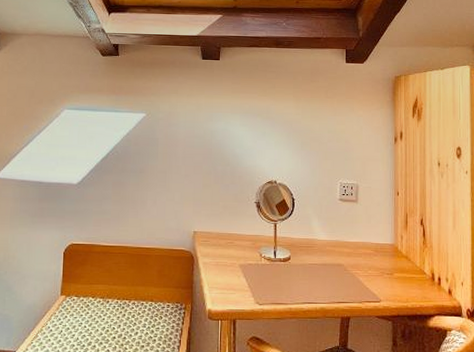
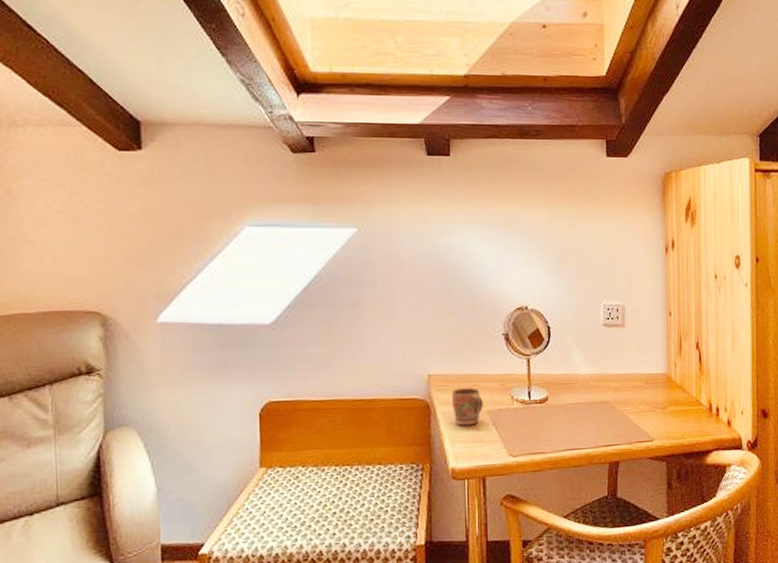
mug: none [212,244,237,276] -> present [452,388,483,426]

